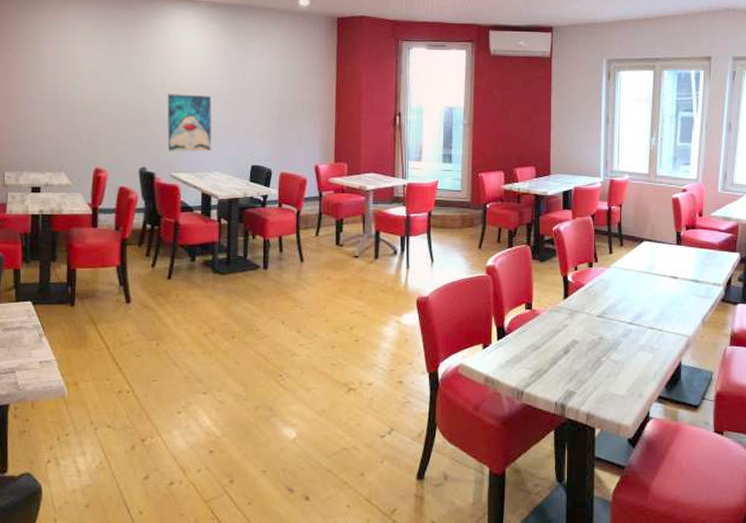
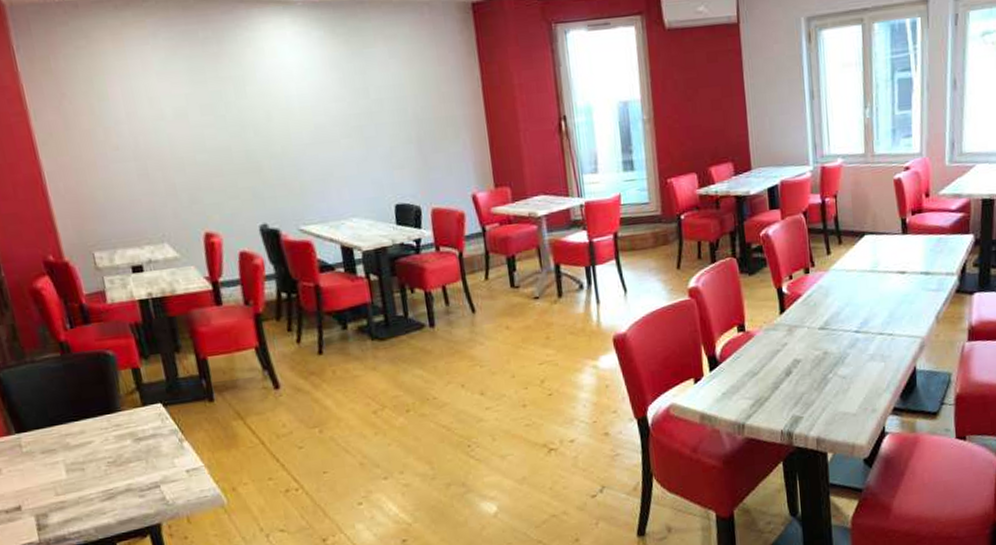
wall art: present [167,94,212,152] -> none [276,123,344,200]

